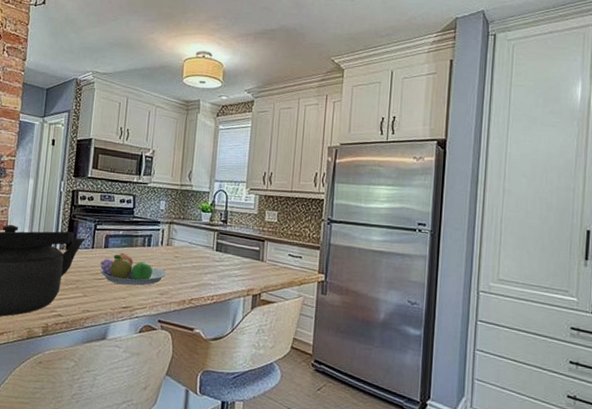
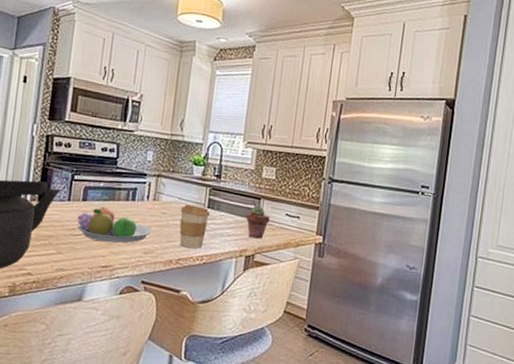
coffee cup: none [191,248,219,289] -> present [179,204,211,249]
potted succulent: none [252,247,274,279] -> present [246,205,270,239]

